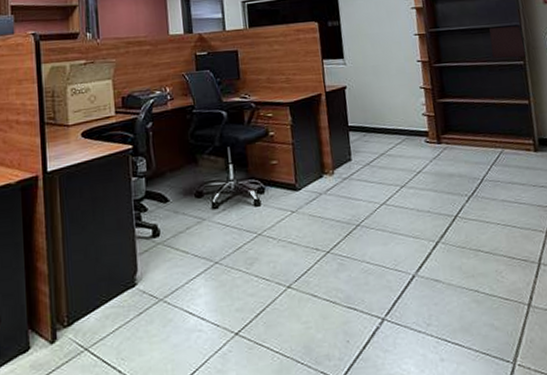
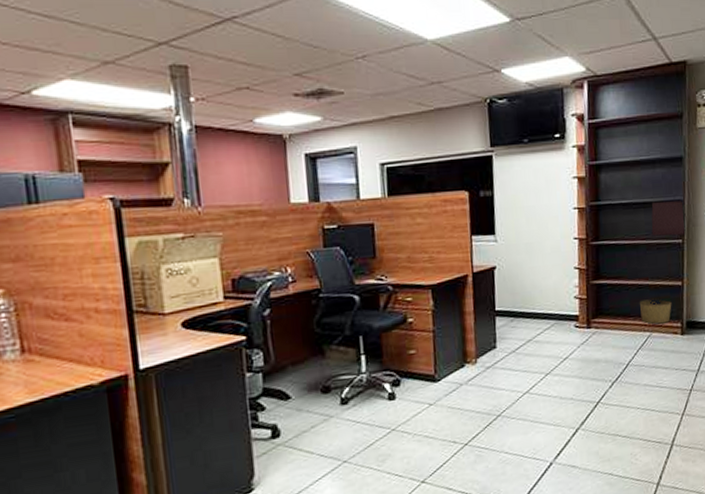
basket: none [487,116,521,141] -> present [639,298,672,325]

